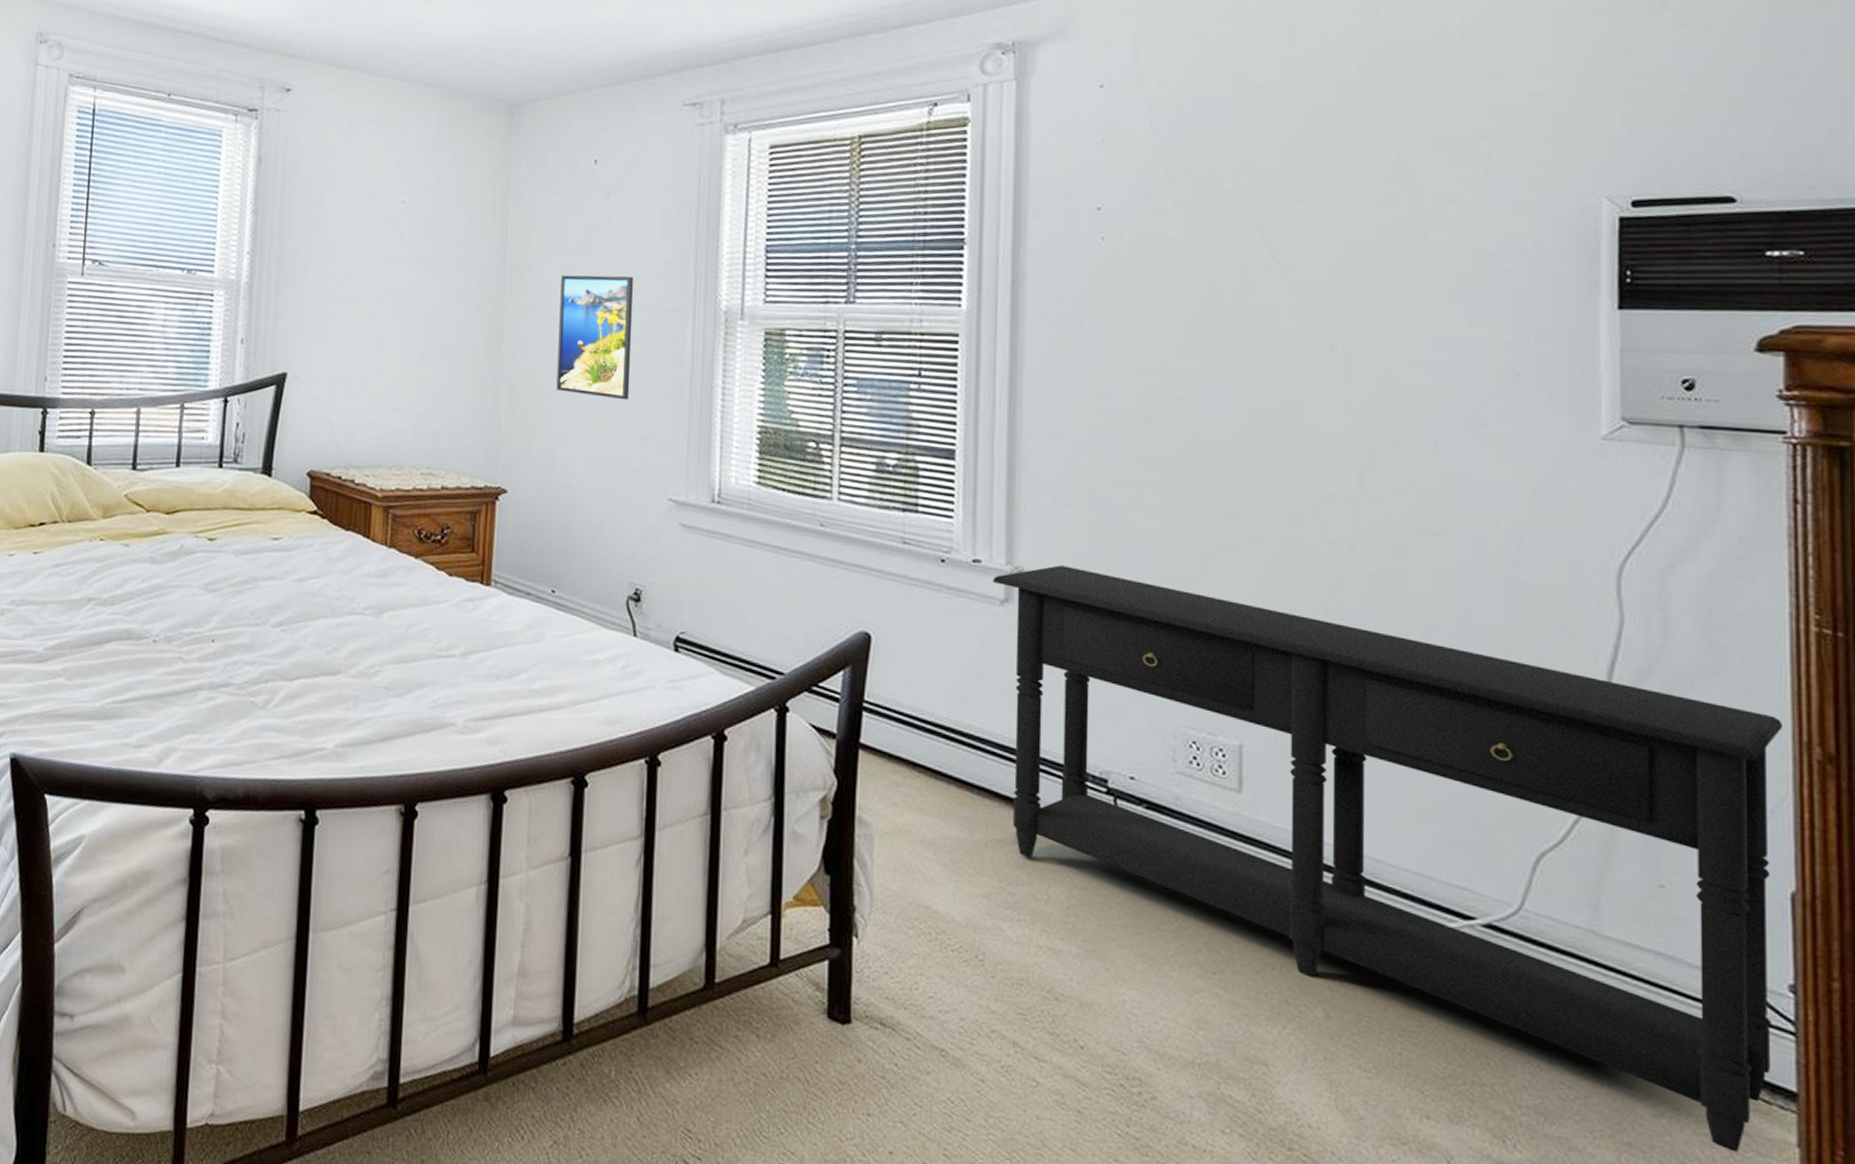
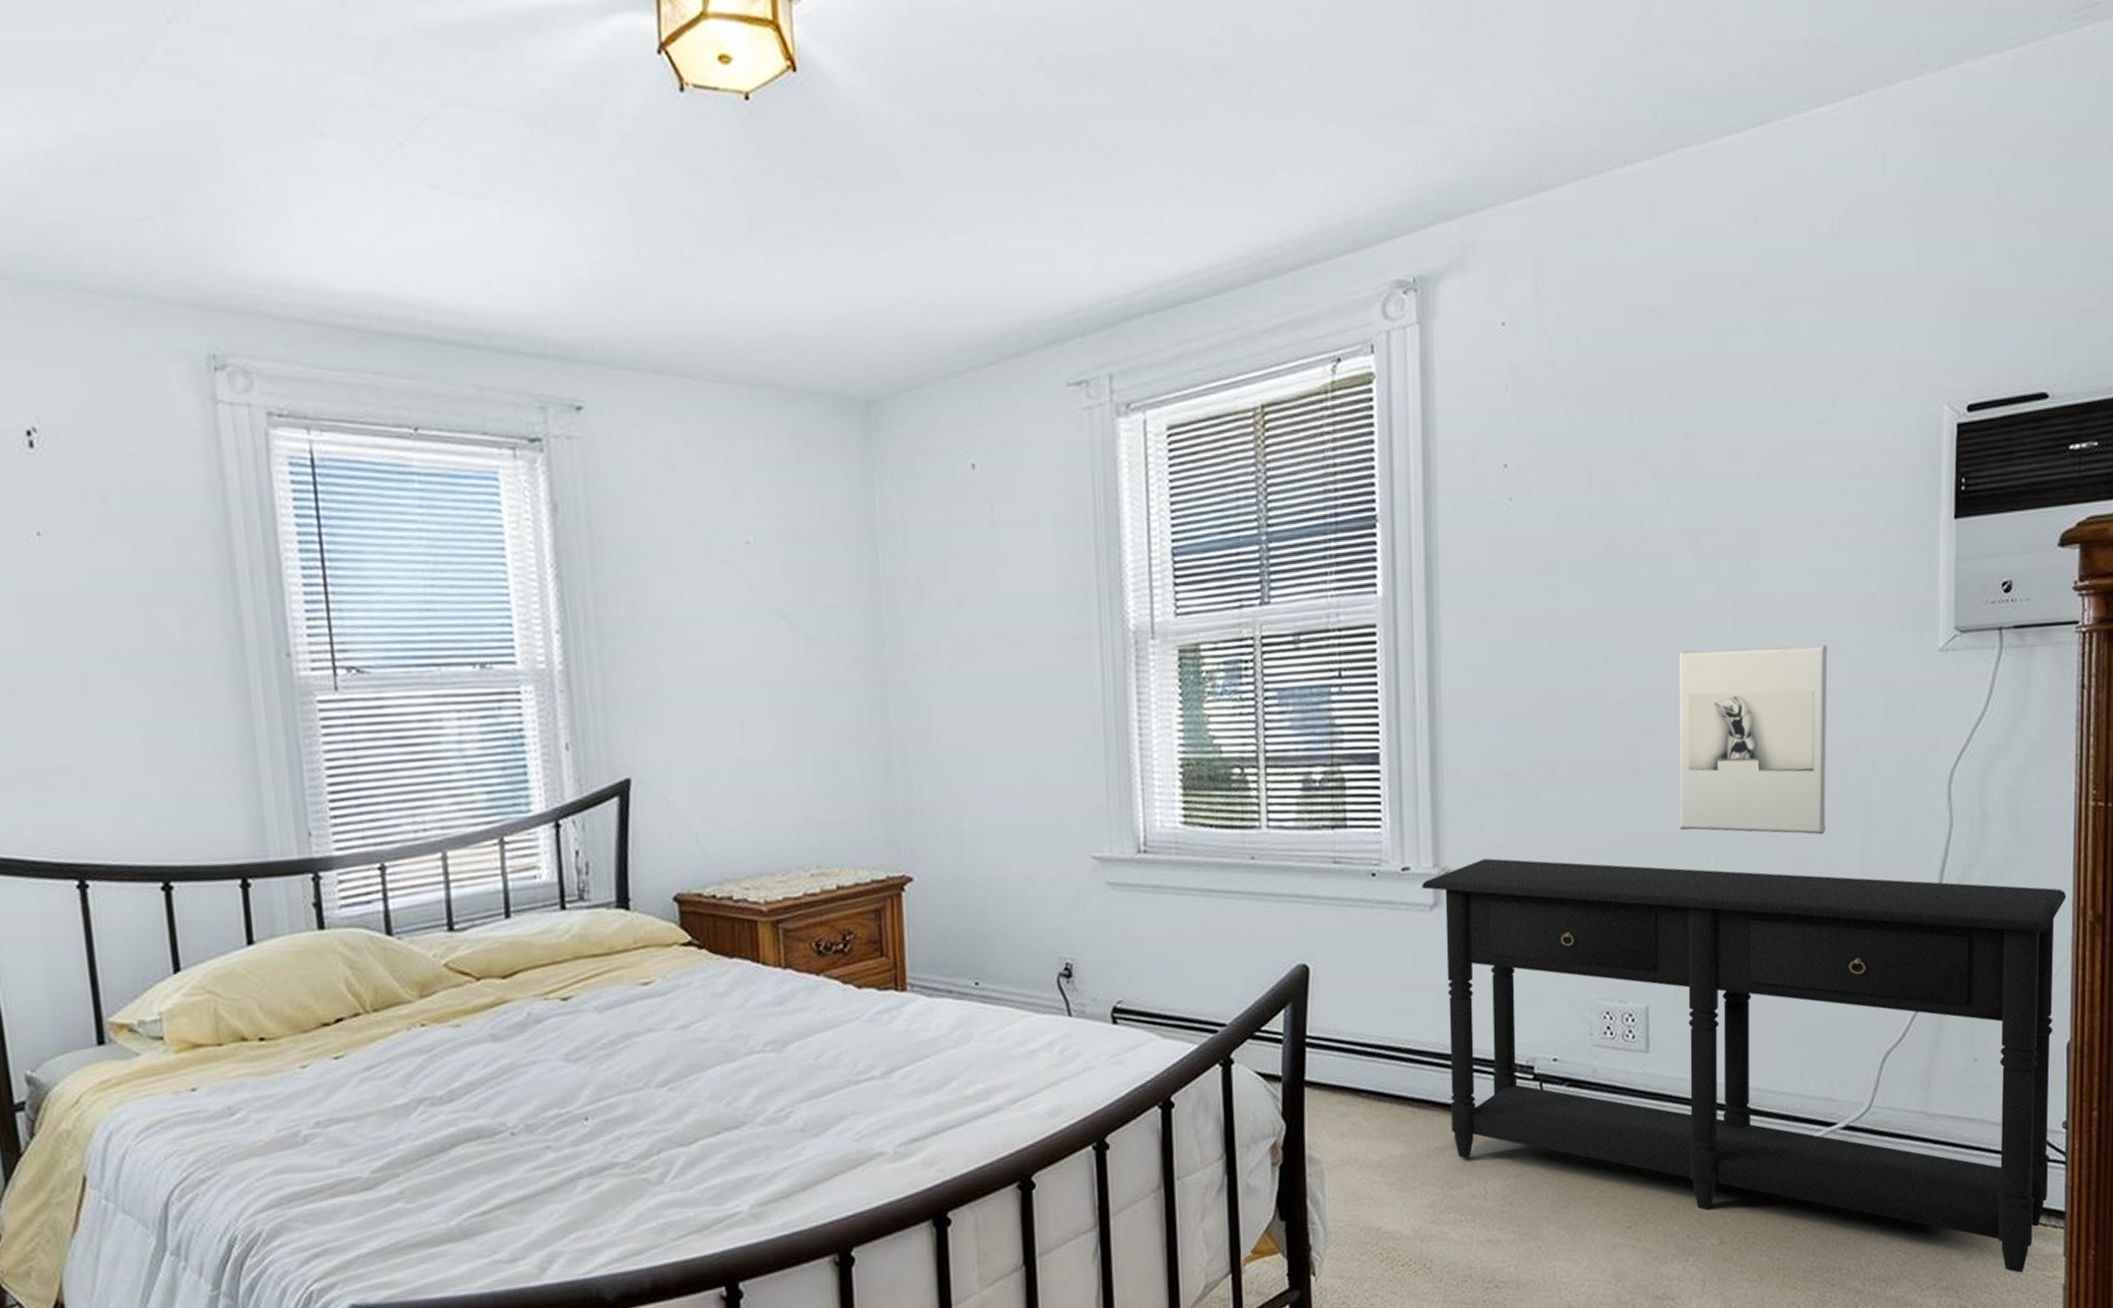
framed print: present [556,275,634,401] -> none [948,603,1039,752]
wall sculpture: none [1282,400,1462,606] -> present [1678,644,1828,835]

